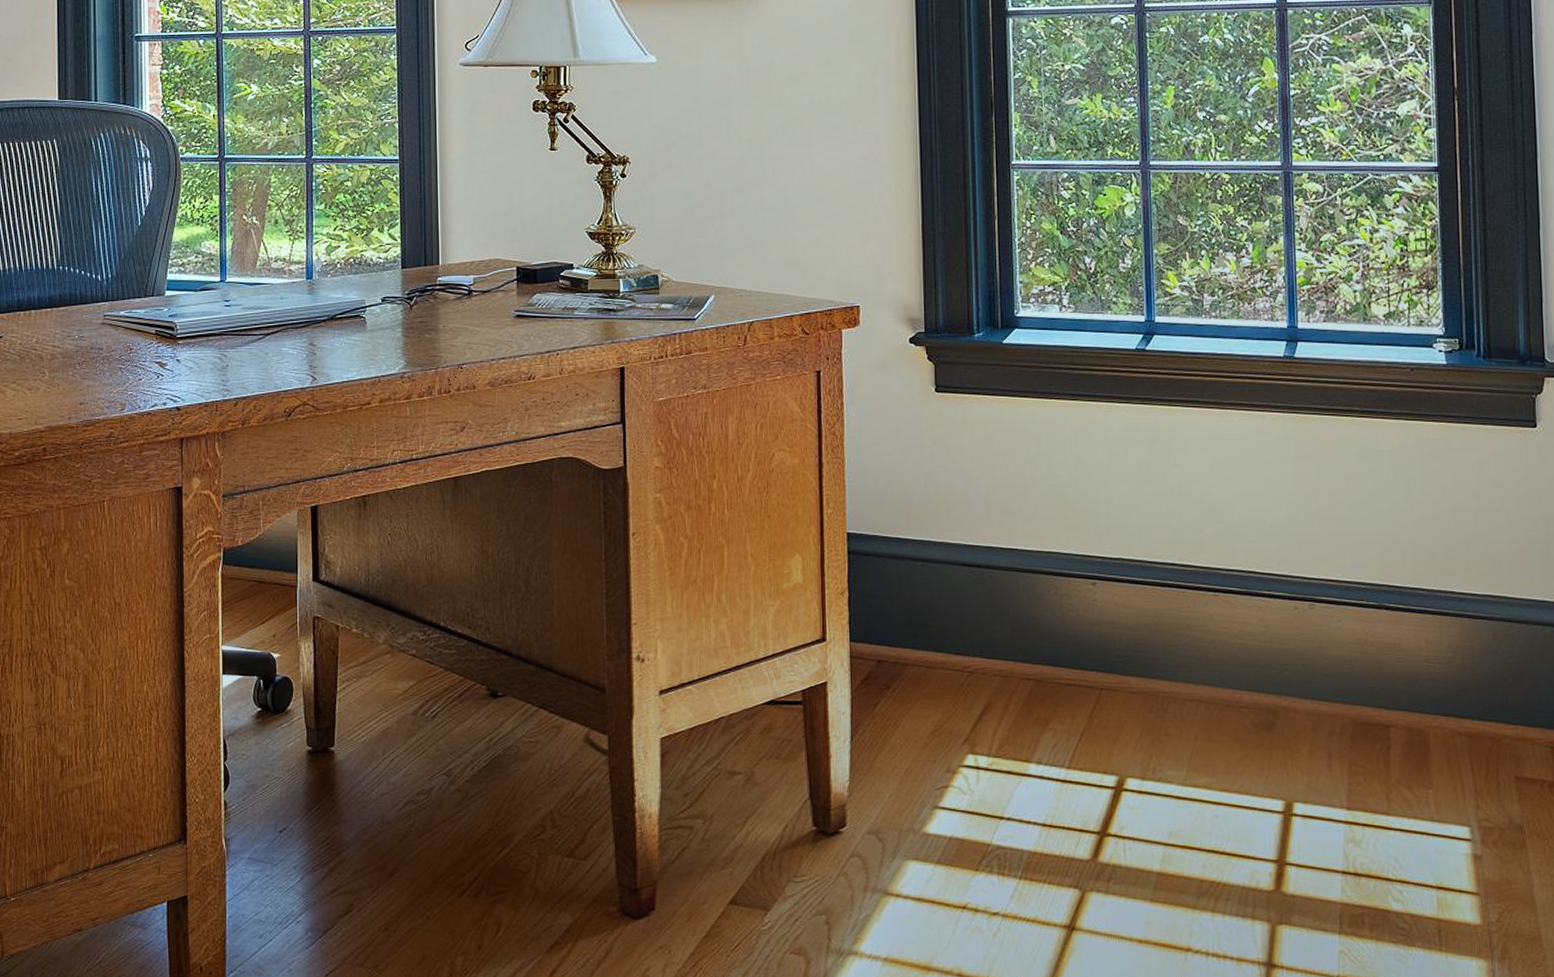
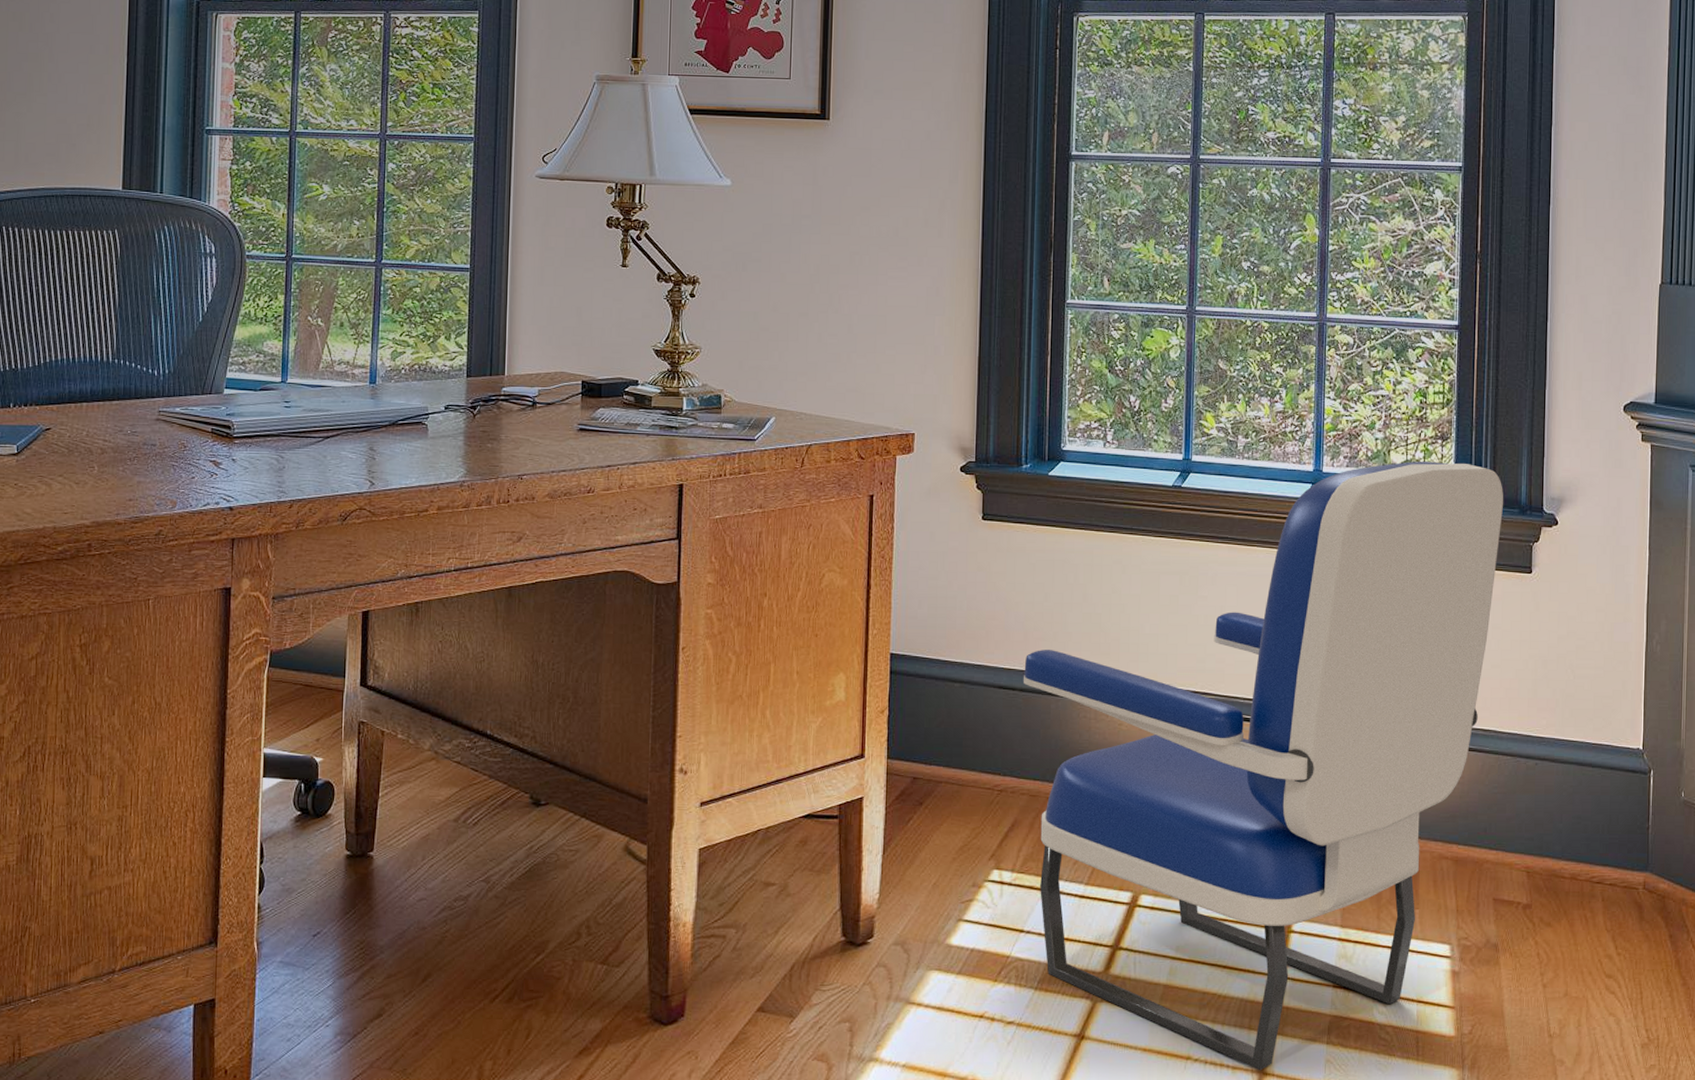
armchair: none [988,313,1501,963] -> present [1023,461,1504,1071]

